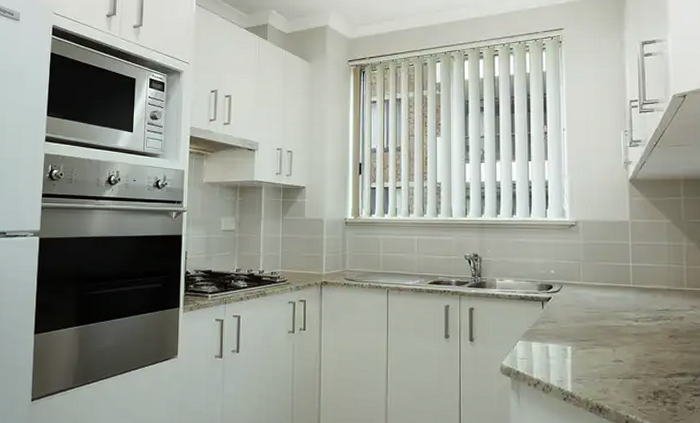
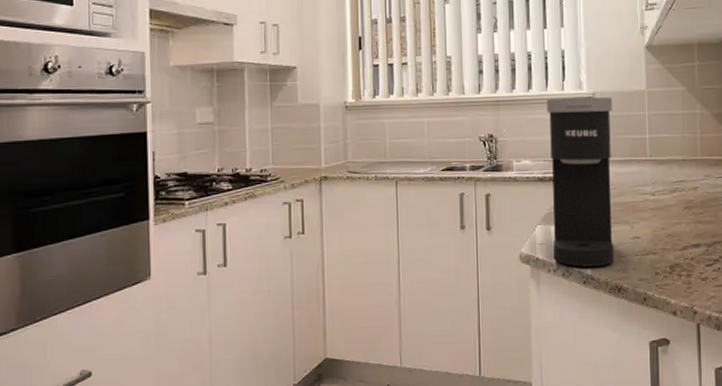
coffee maker: none [530,224,596,385] -> present [546,96,615,267]

